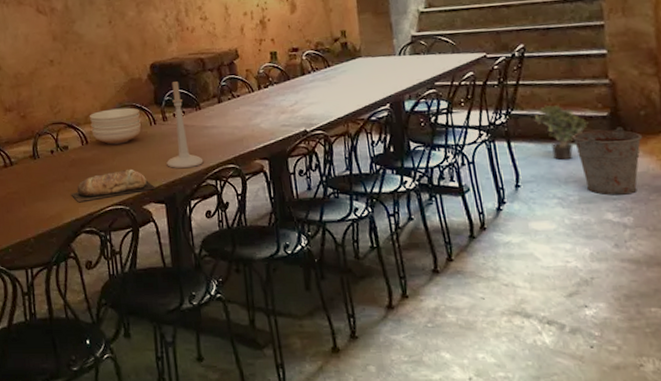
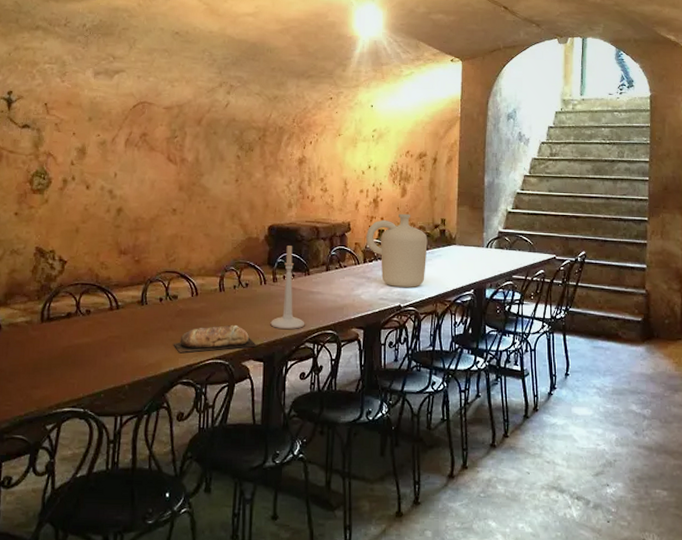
bowl: present [89,107,141,145] -> none [203,264,252,299]
water jug: none [256,30,331,112] -> present [365,213,428,288]
potted plant: present [534,105,589,161] -> none [586,306,627,356]
bucket: present [568,127,643,195] -> none [610,331,665,390]

